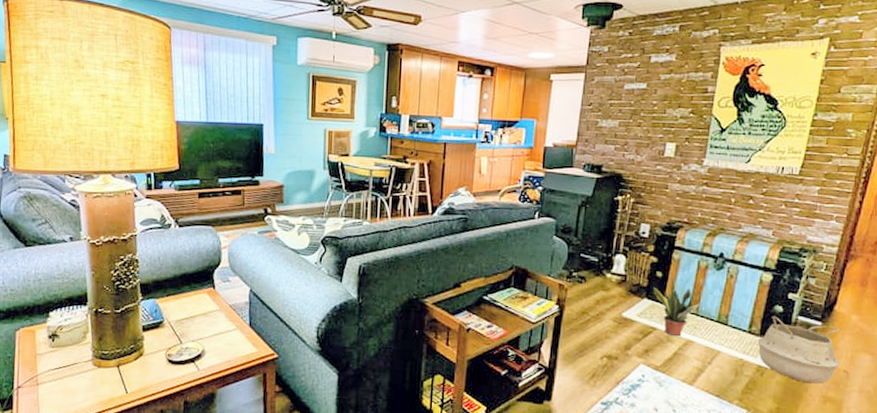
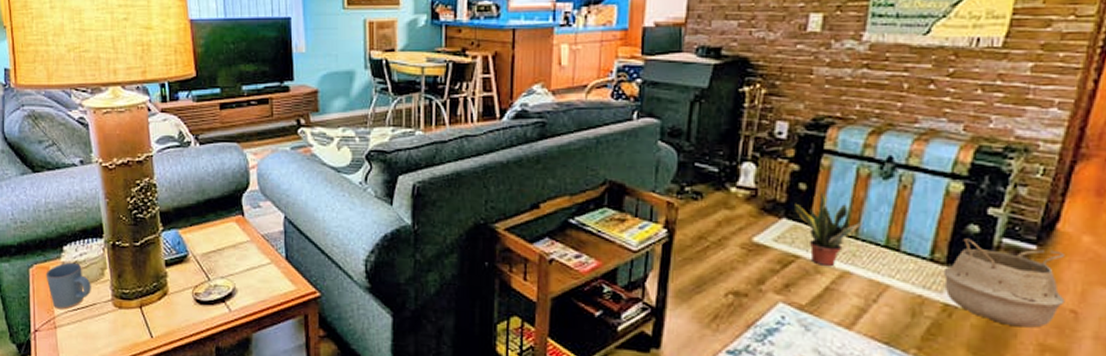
mug: none [31,326,74,369] -> present [46,262,91,310]

